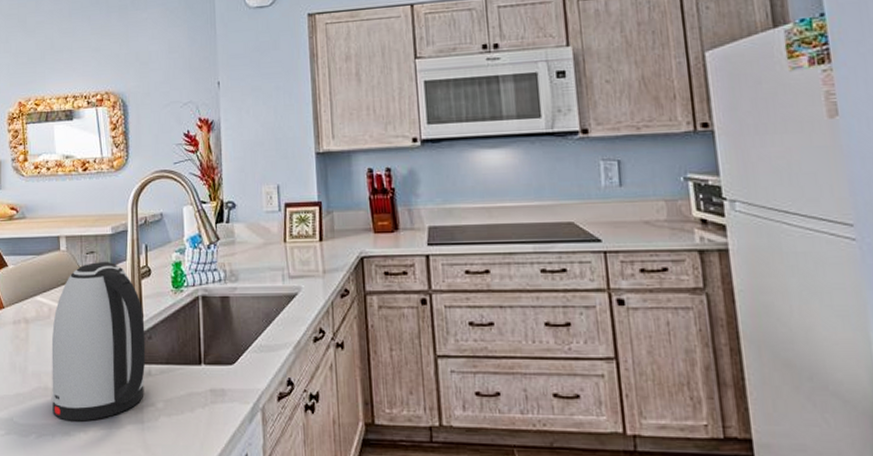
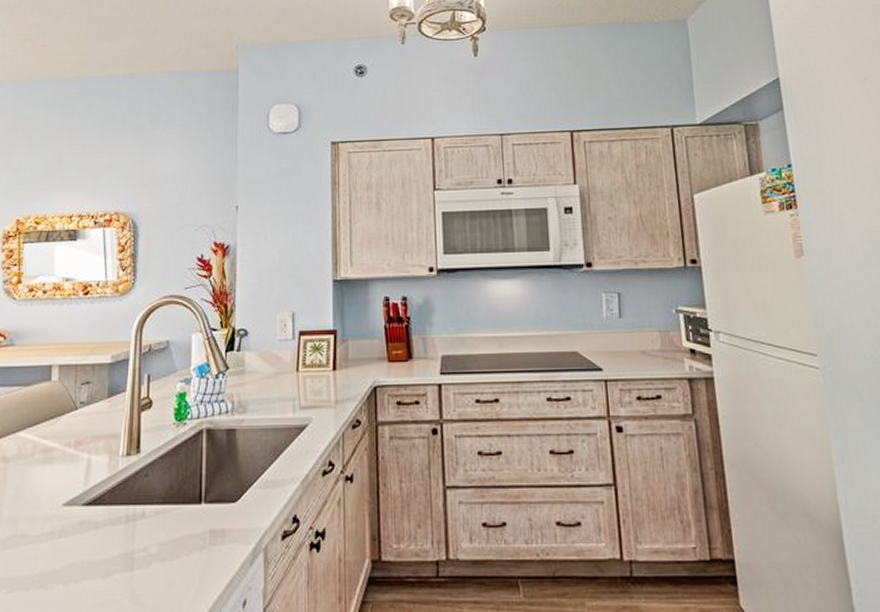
kettle: present [51,261,146,422] -> none [28,392,142,572]

